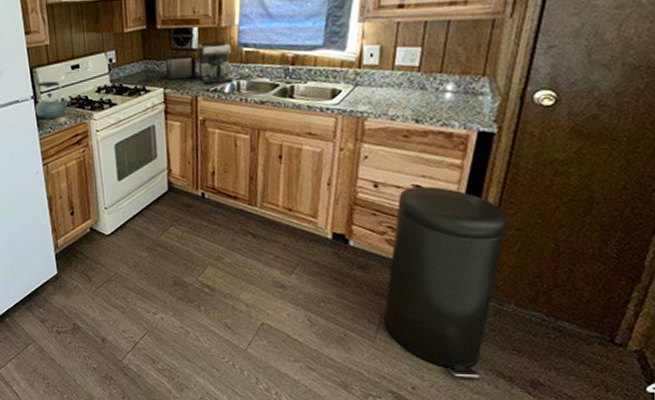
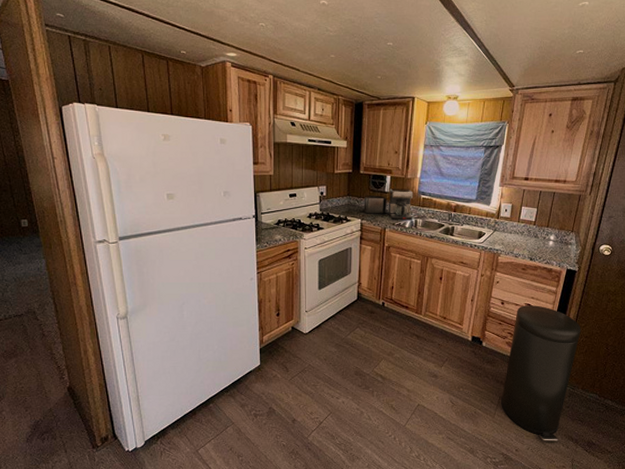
kettle: present [35,81,72,120] -> none [255,204,287,236]

